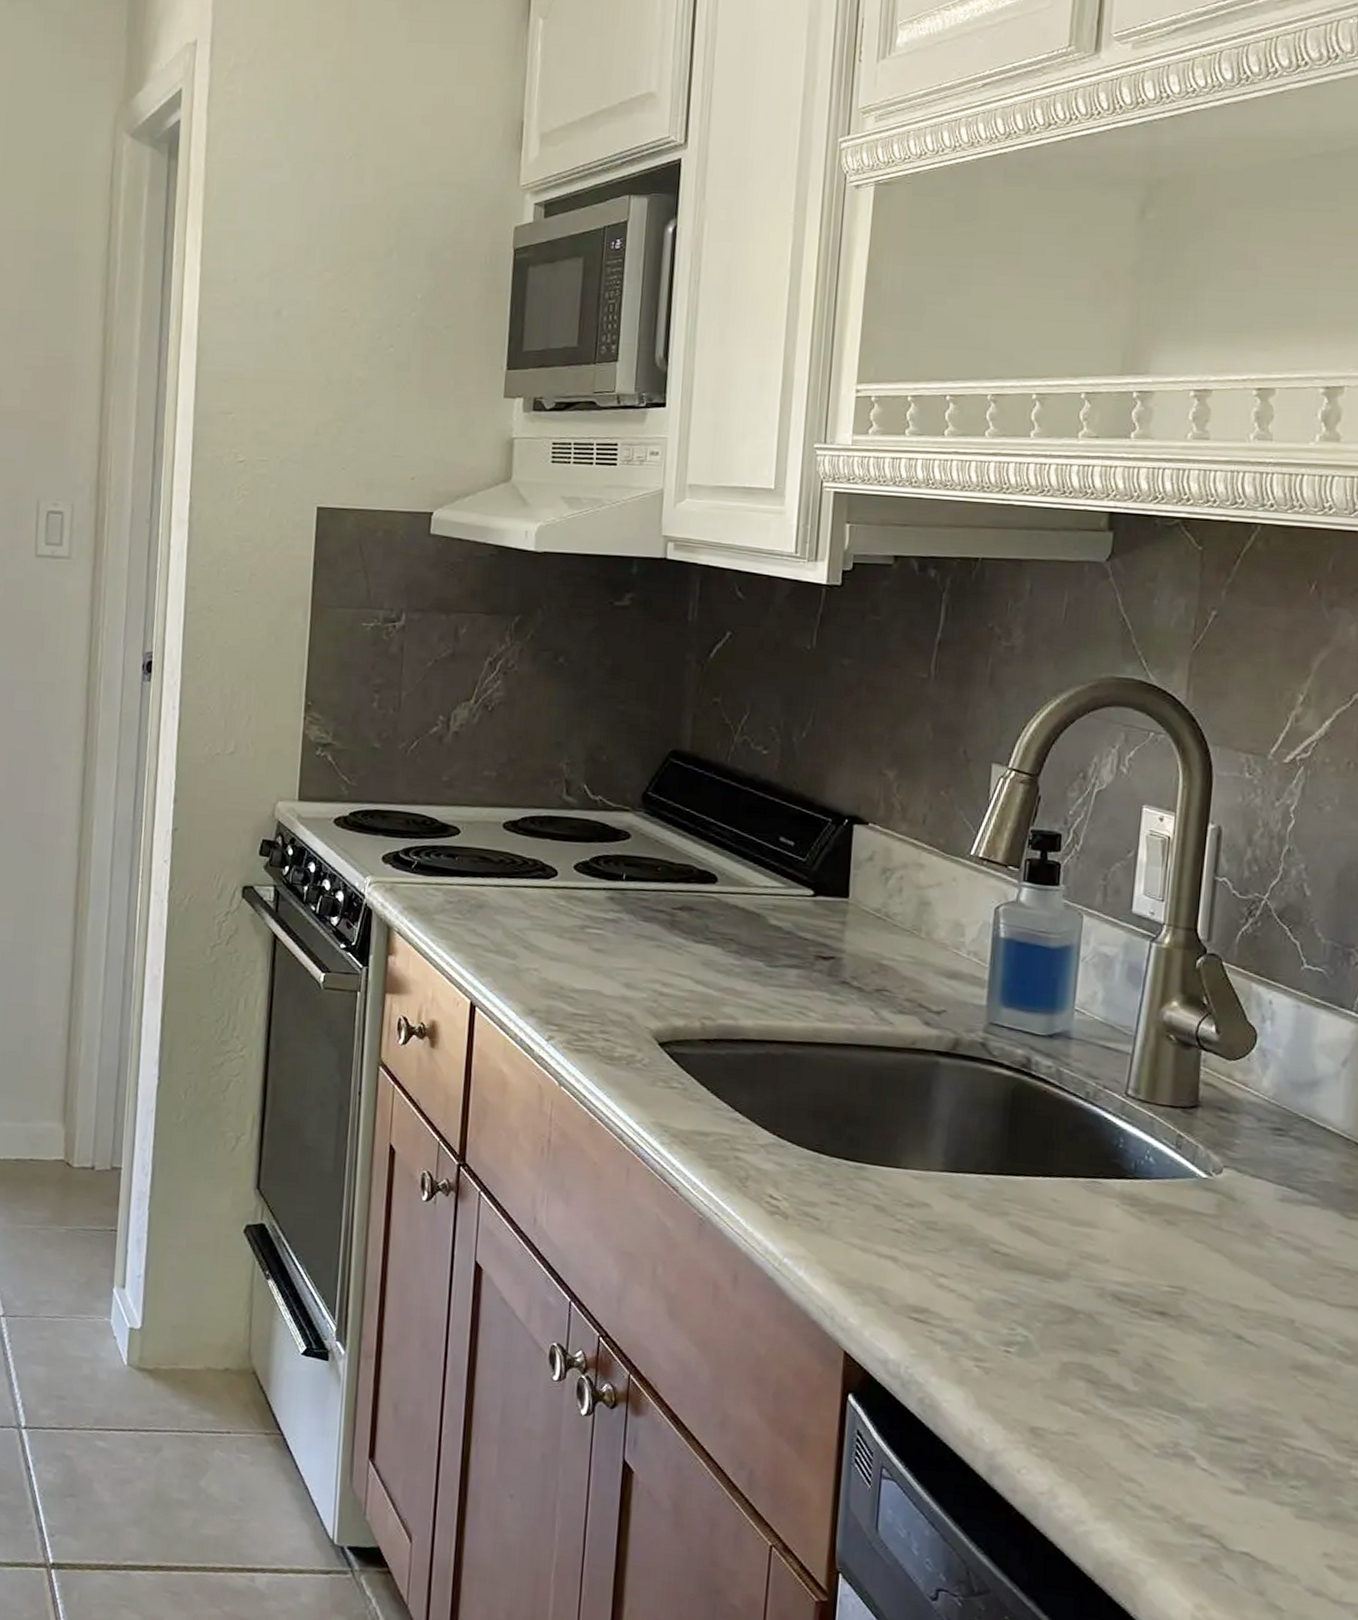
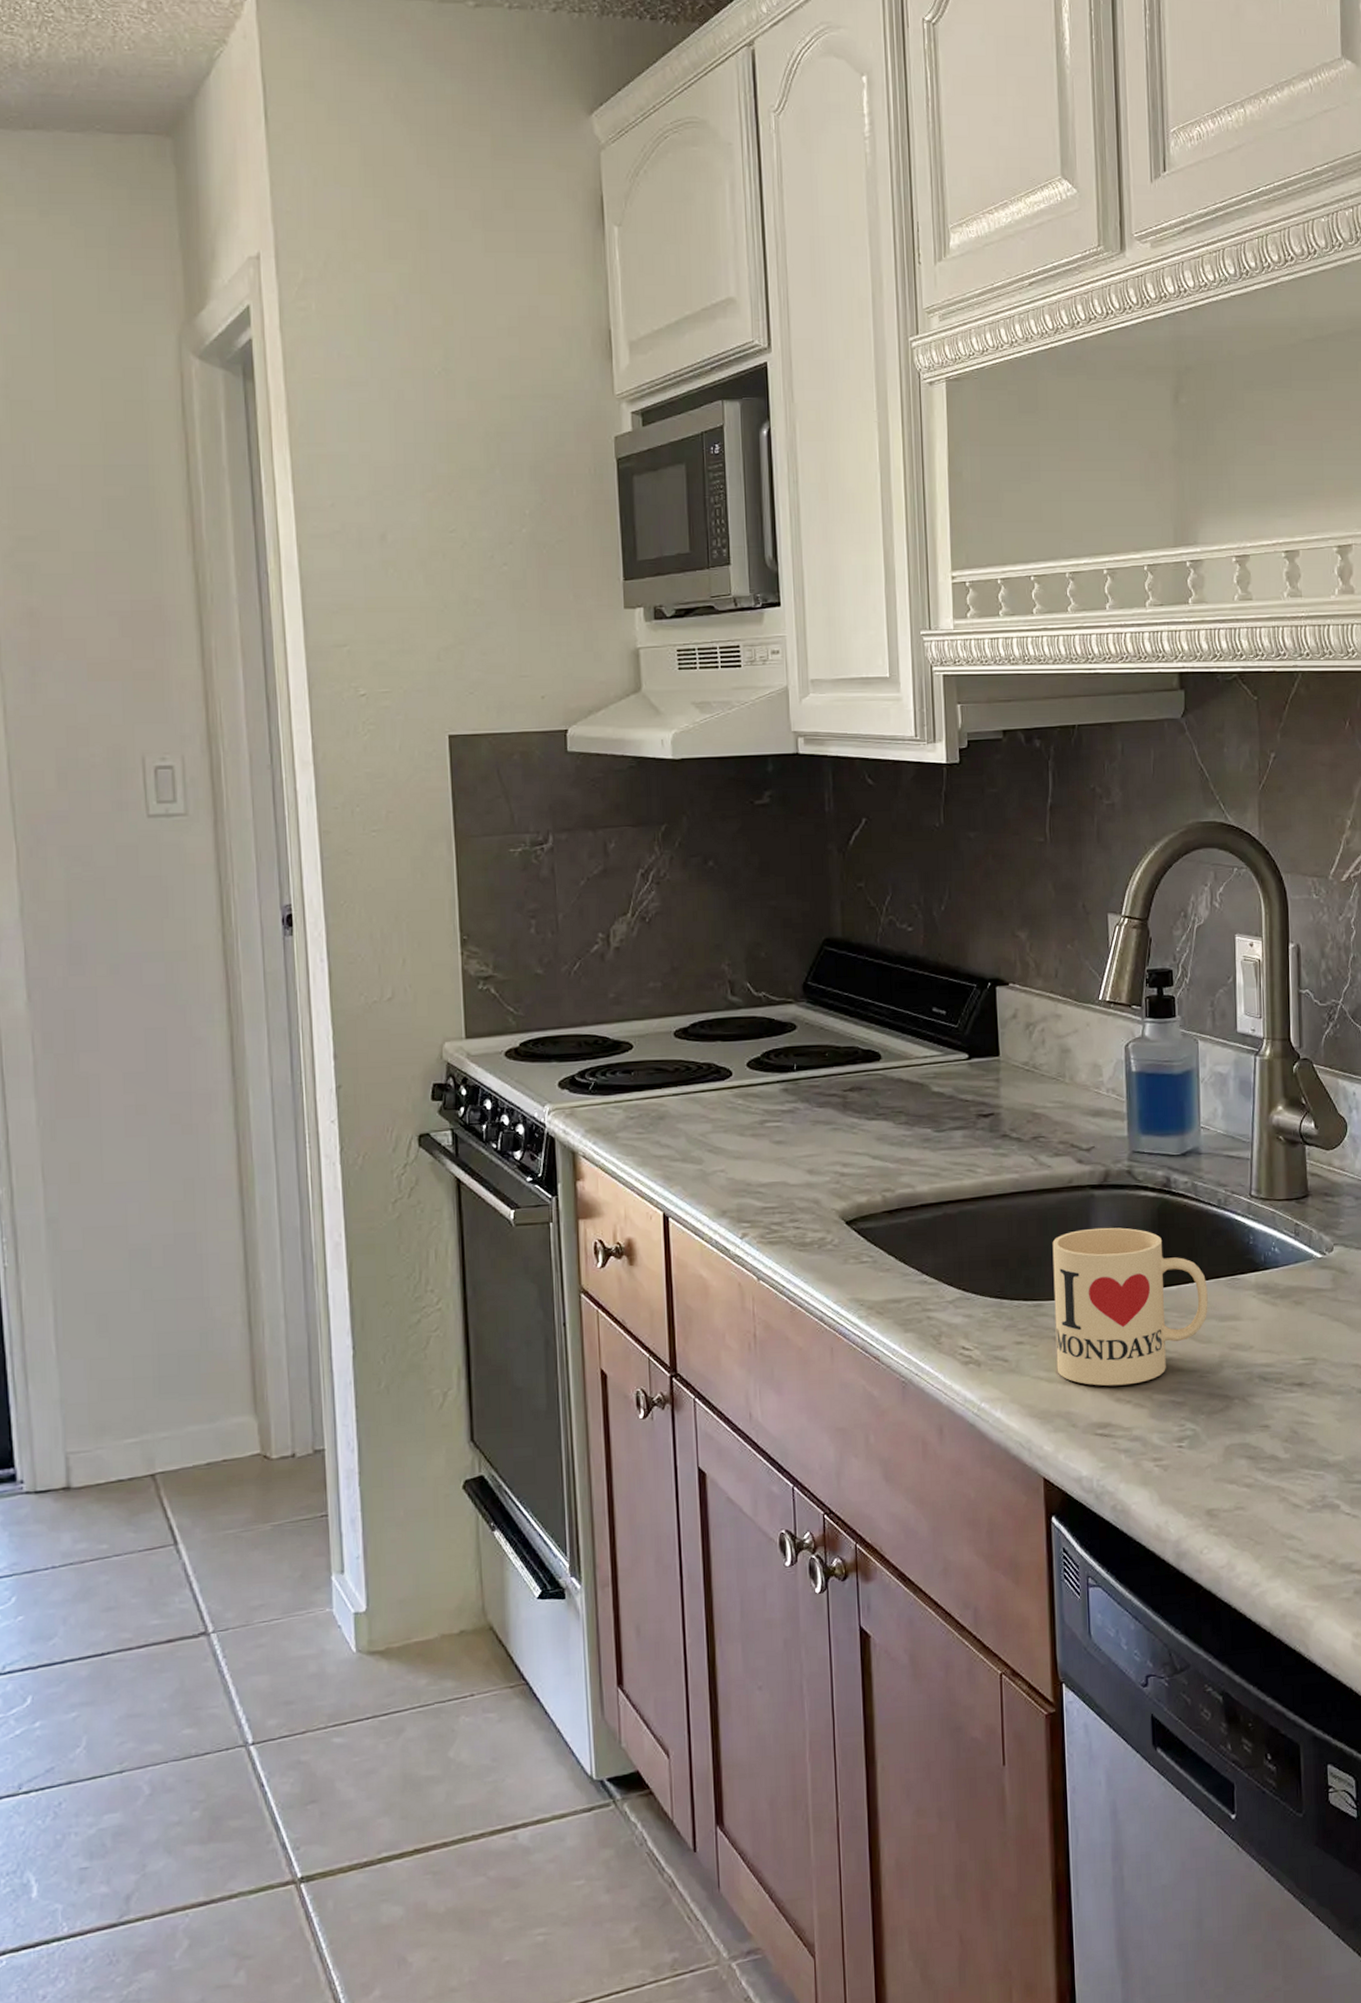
mug: none [873,1096,1062,1273] -> present [1052,1227,1208,1386]

